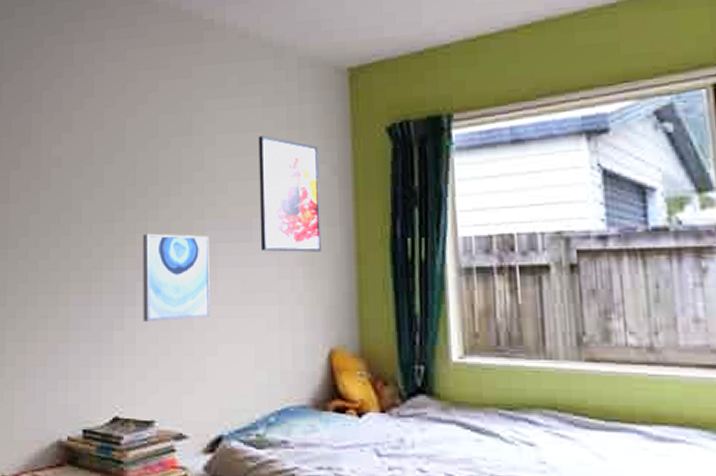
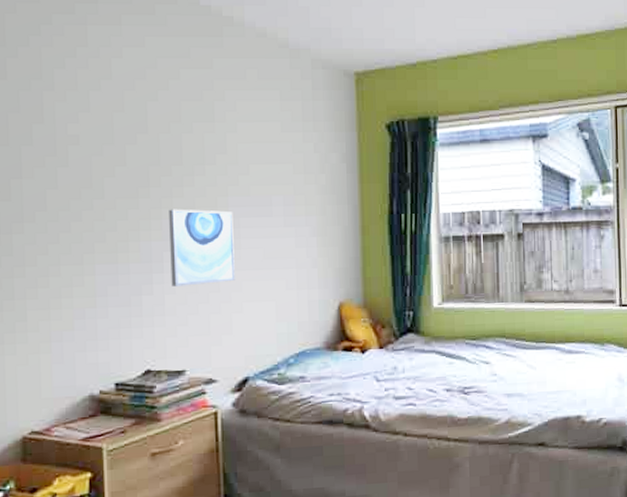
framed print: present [258,136,321,252] -> none [277,126,332,225]

